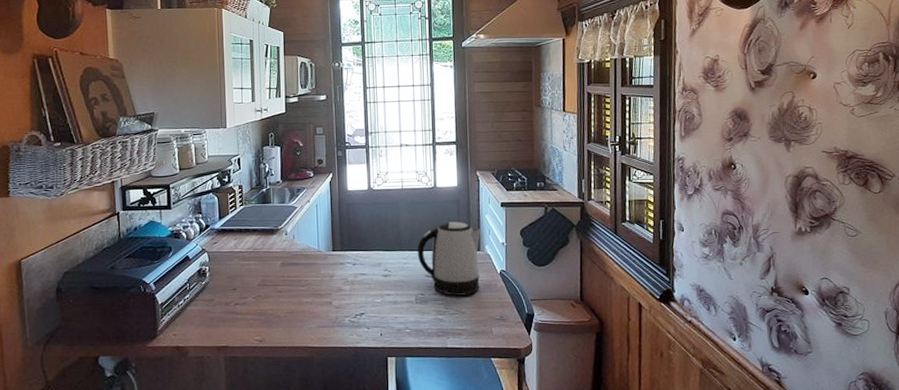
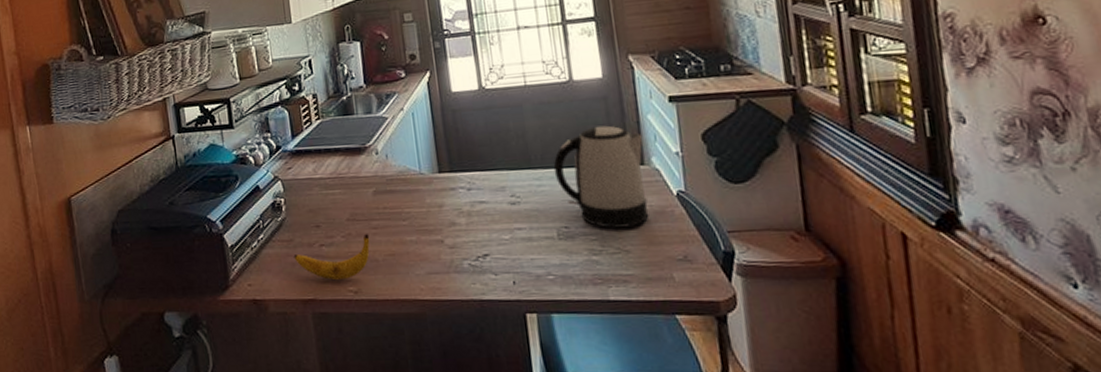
banana: none [213,295,275,332] -> present [293,233,370,281]

